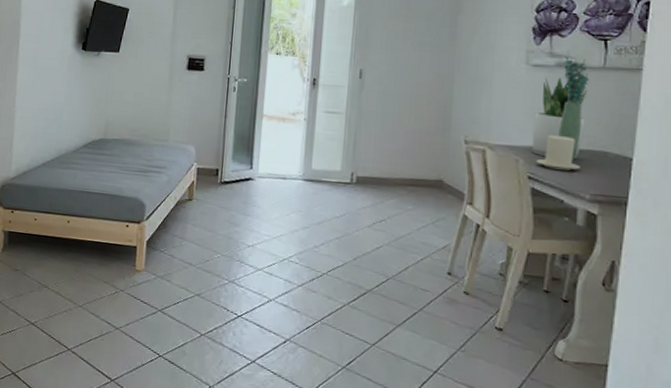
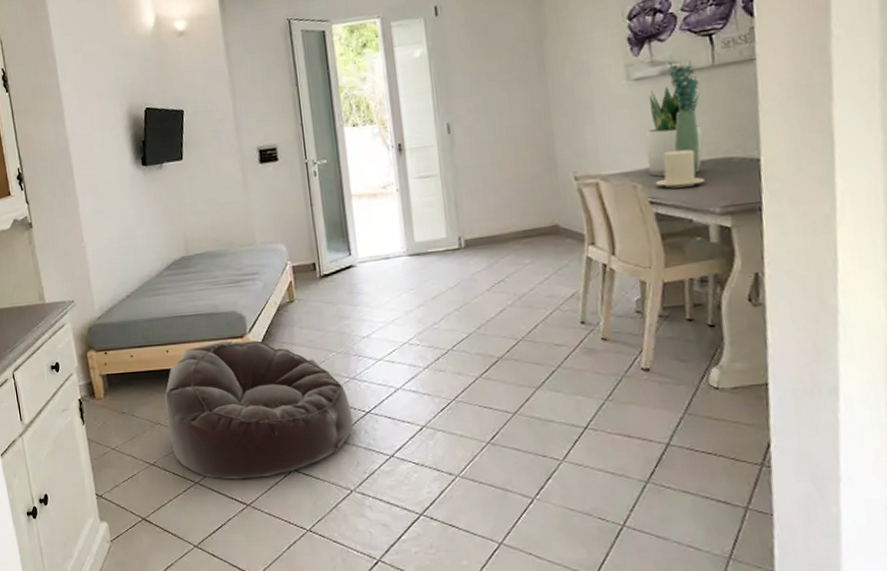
beanbag: none [54,222,225,358] -> present [165,340,353,480]

